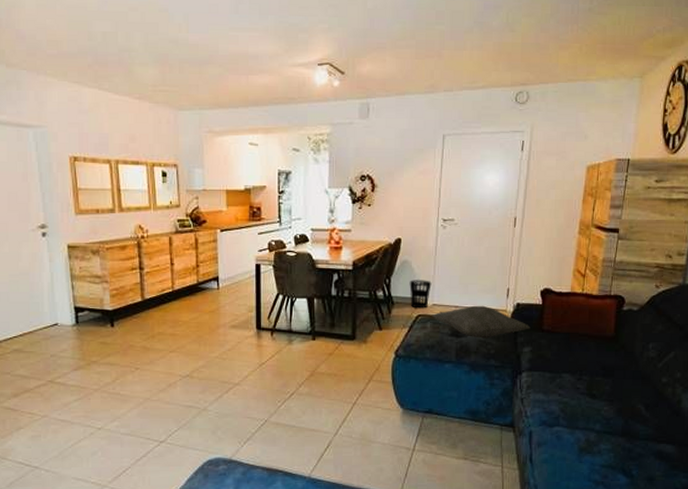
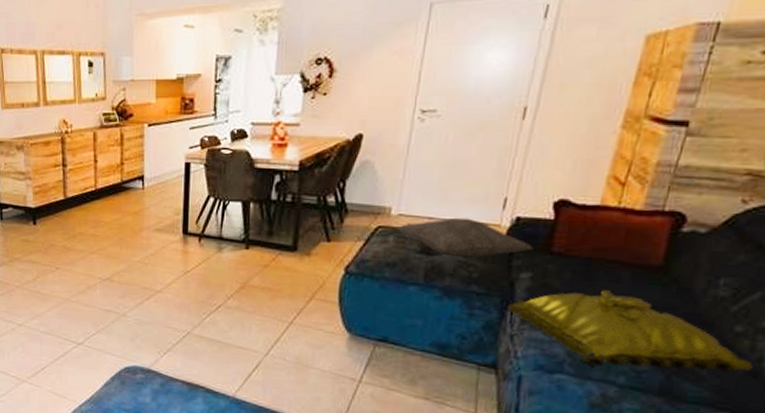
wastebasket: present [409,280,432,309] -> none [368,184,399,219]
cushion: none [516,357,675,418] -> present [506,290,753,372]

